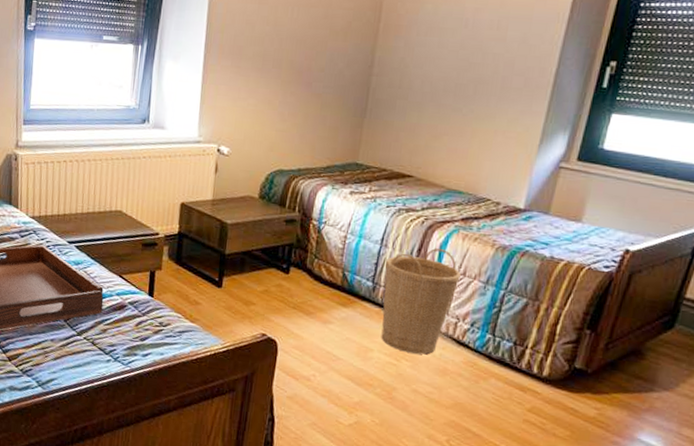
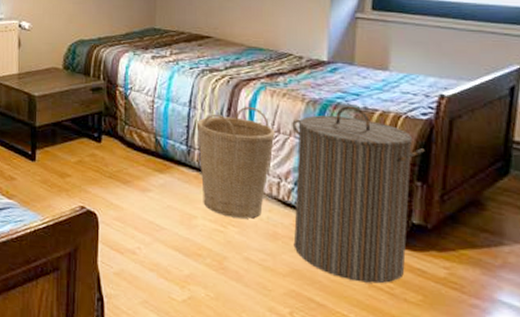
laundry hamper: none [460,254,600,420] -> present [292,106,425,284]

